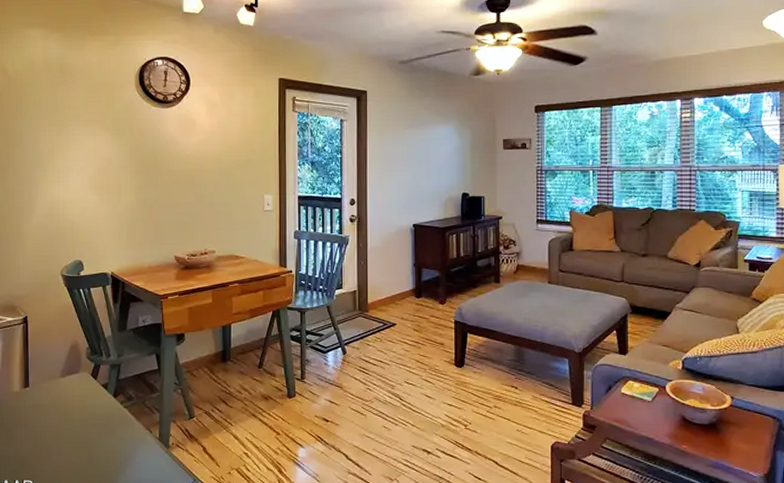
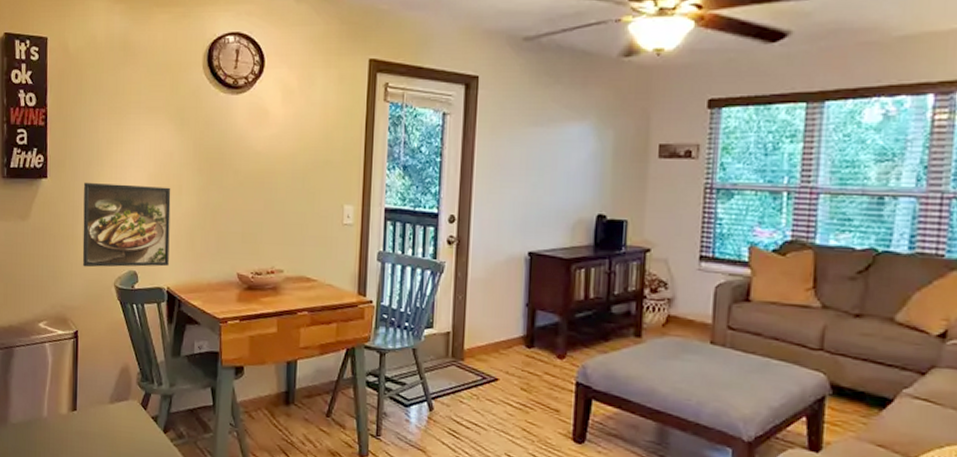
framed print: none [28,186,112,260] -> present [82,182,171,268]

